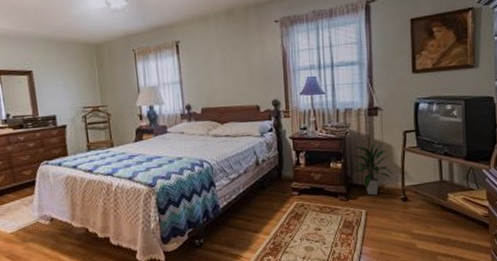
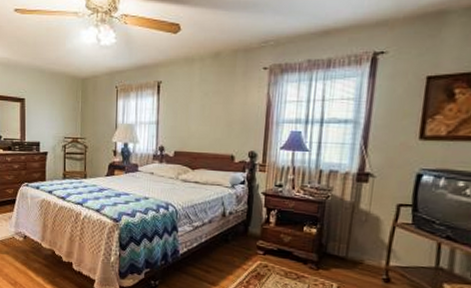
indoor plant: present [353,141,393,196] -> none [329,210,377,270]

